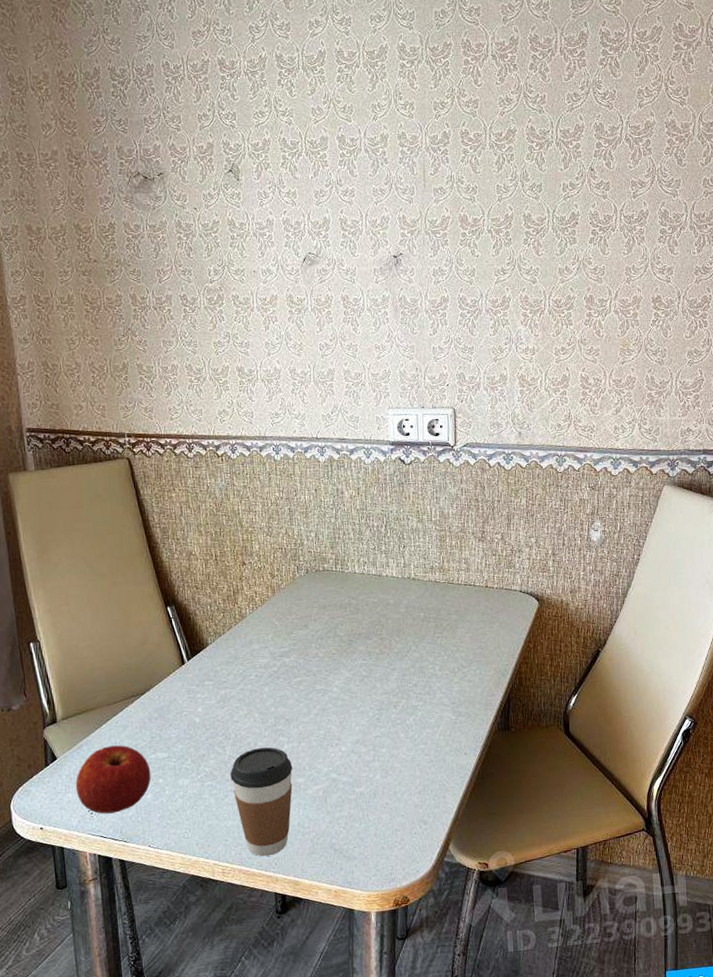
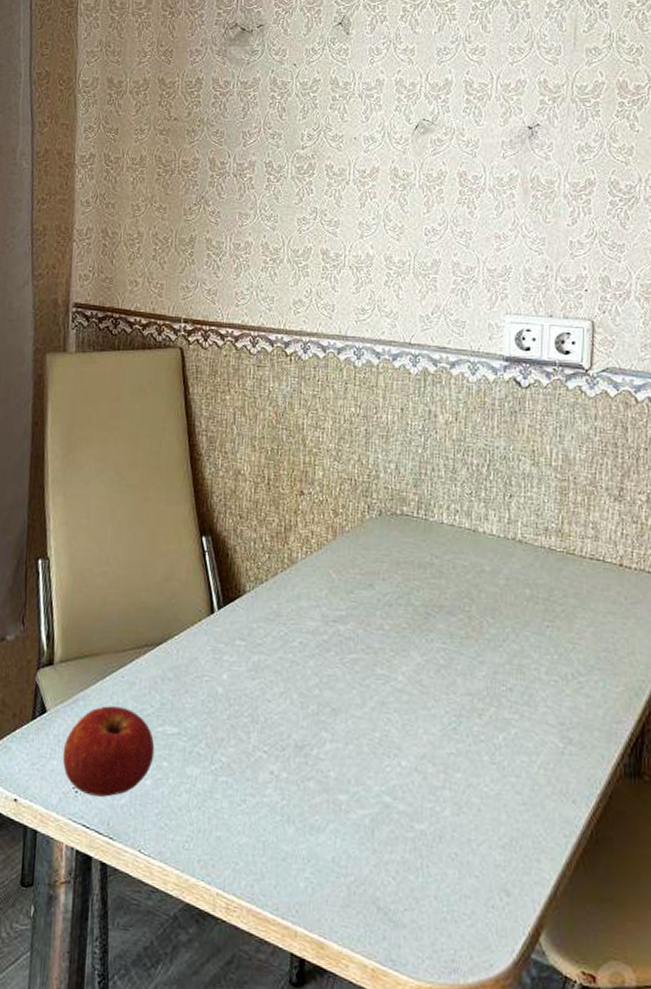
coffee cup: present [230,747,293,857] -> none [252,742,334,899]

